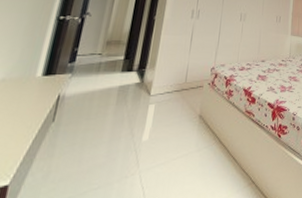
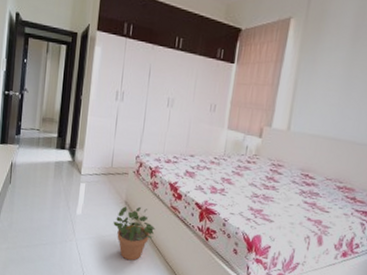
potted plant: none [185,117,231,180] -> present [113,206,155,261]

